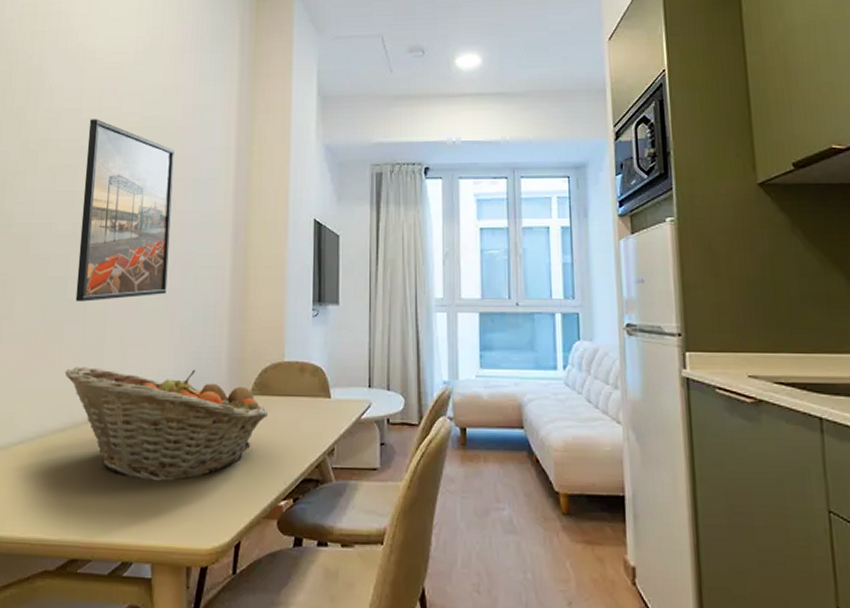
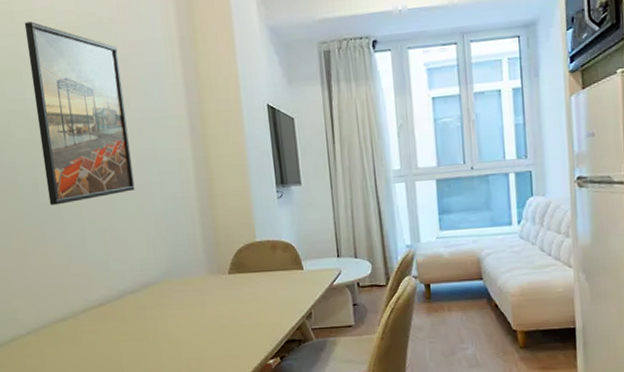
fruit basket: present [64,367,268,481] -> none [54,256,247,354]

